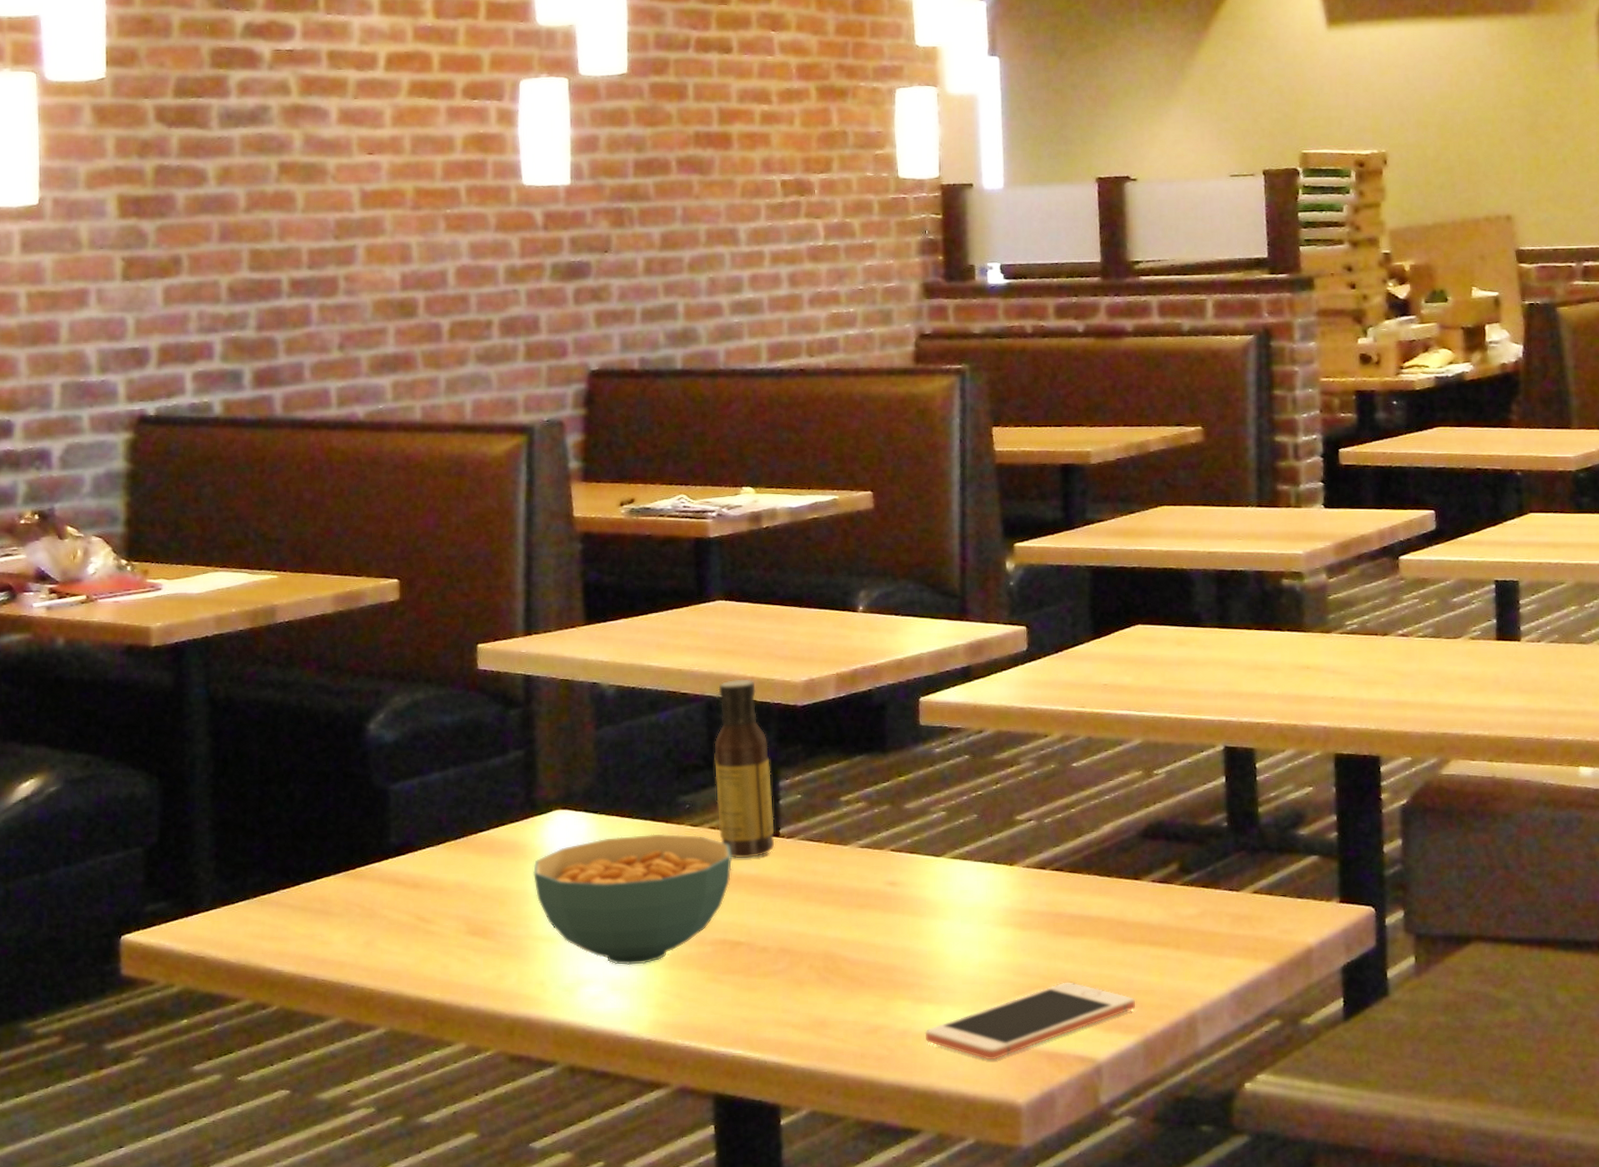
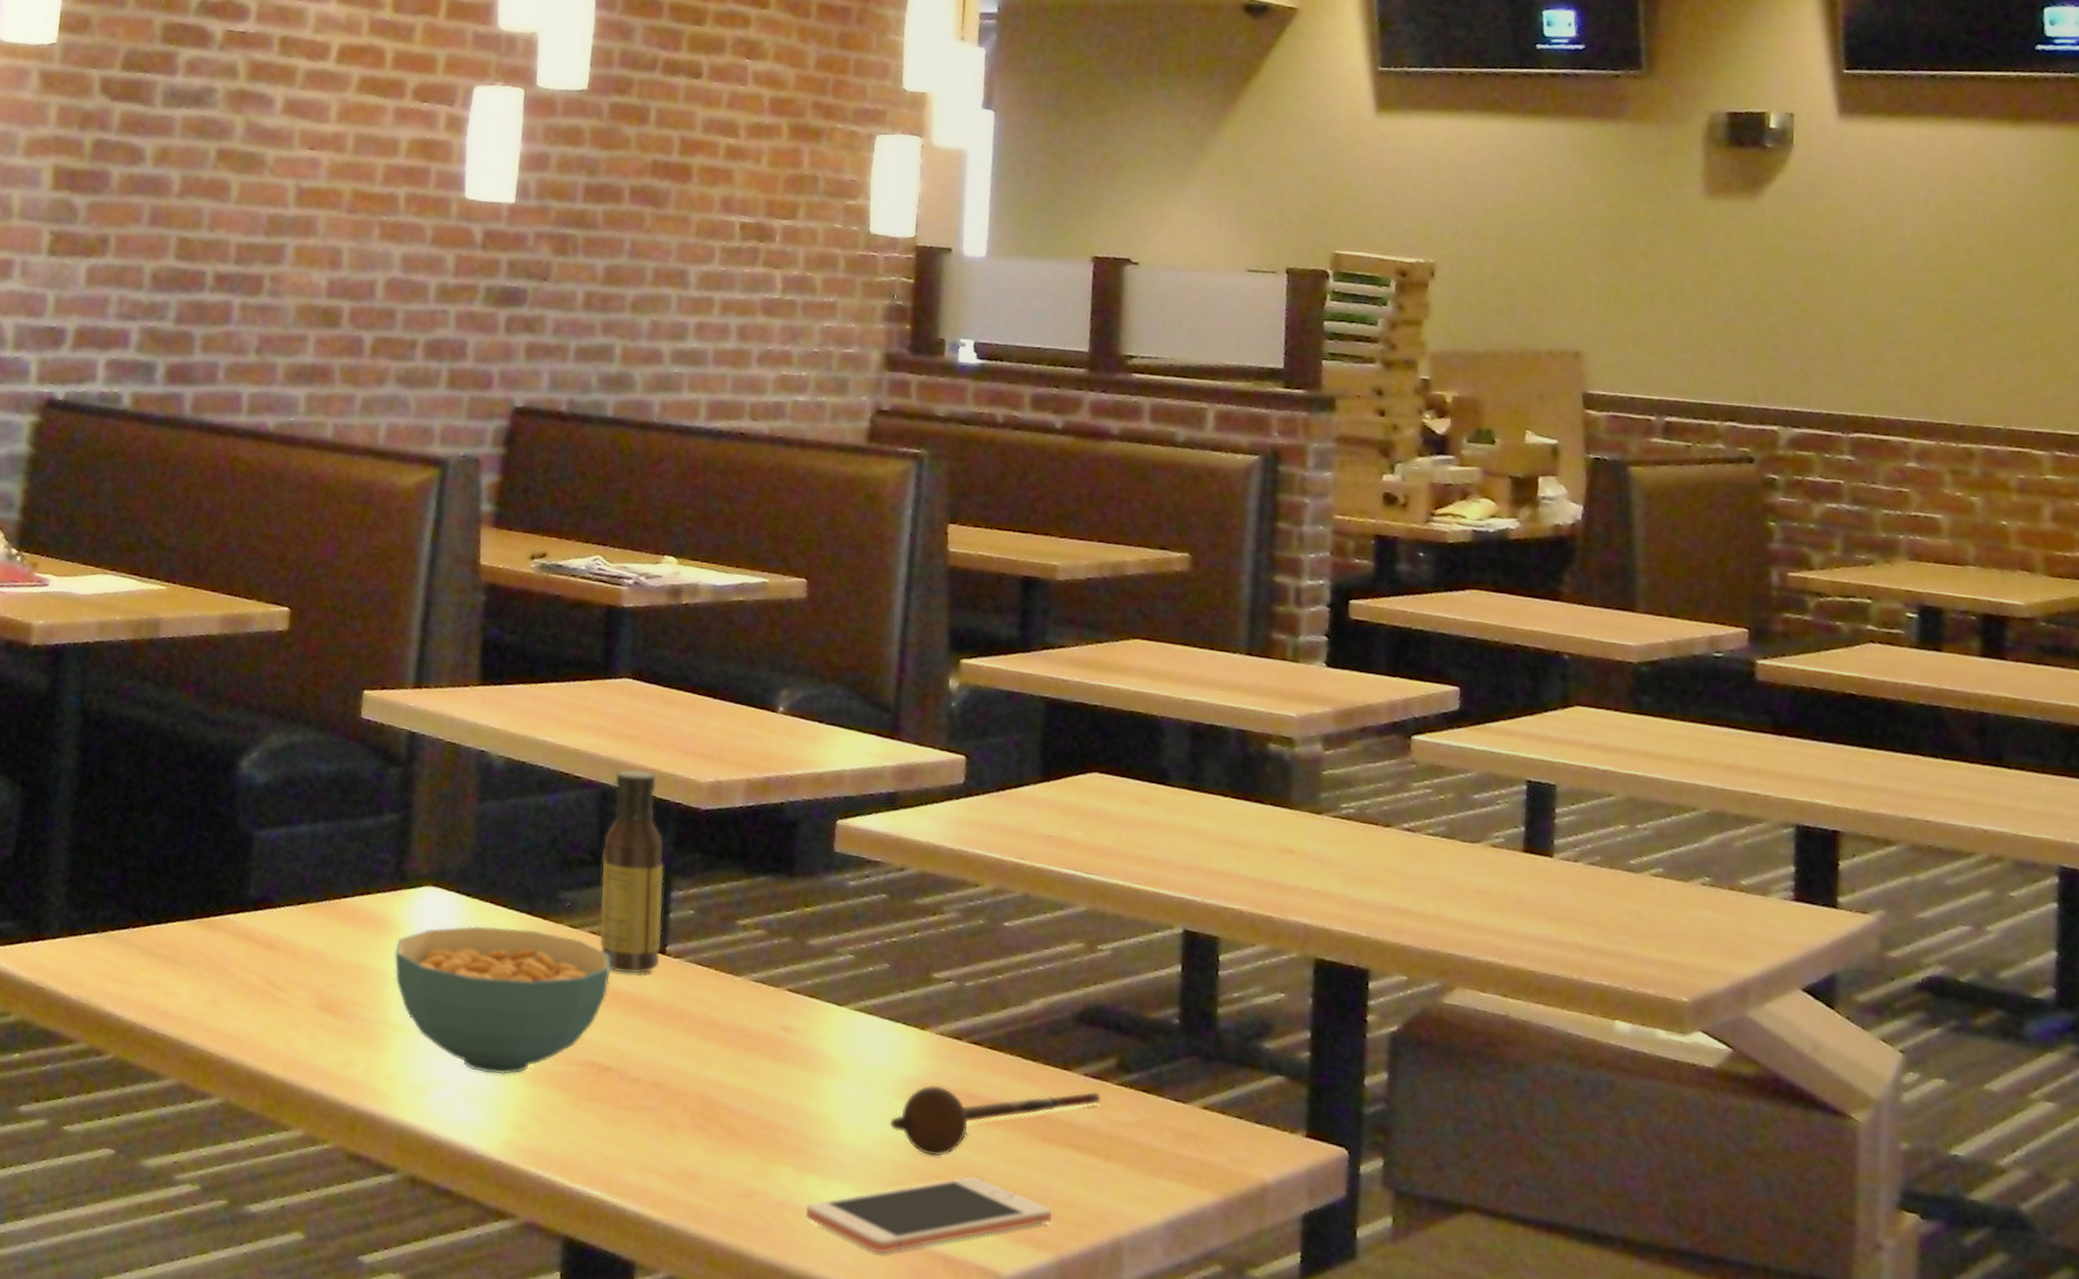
spoon: none [990,894,1168,971] -> present [889,1085,1101,1156]

